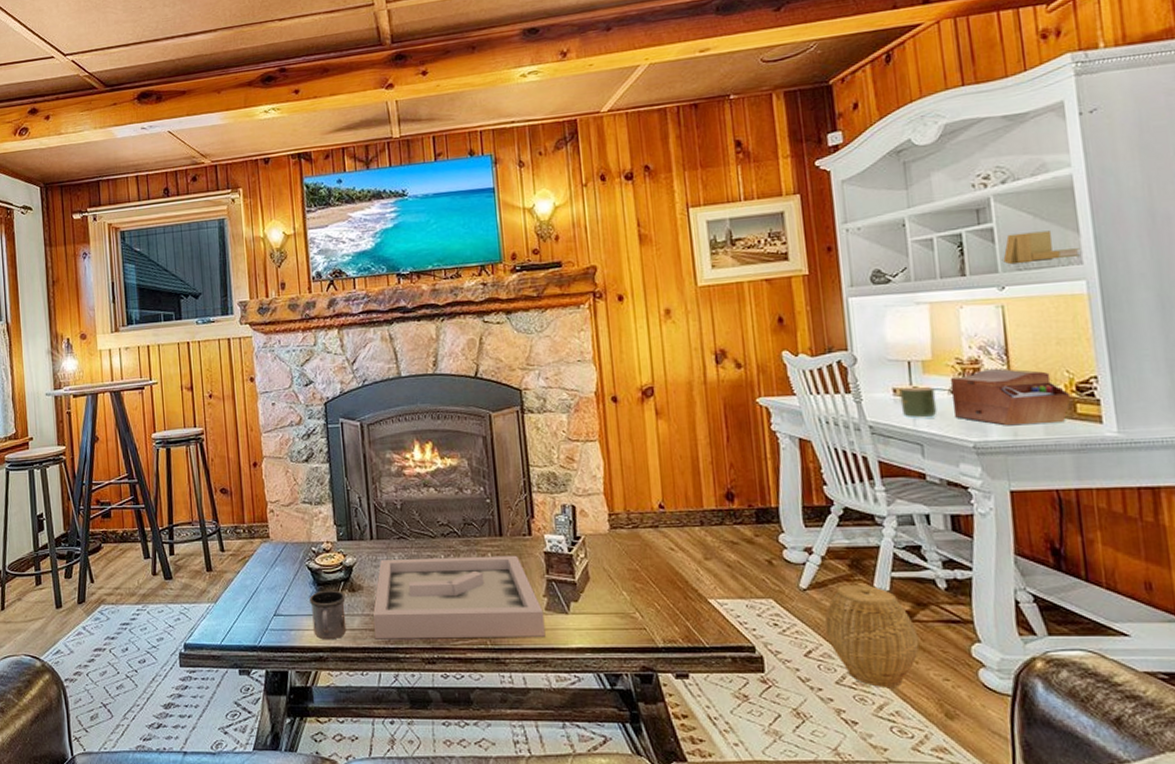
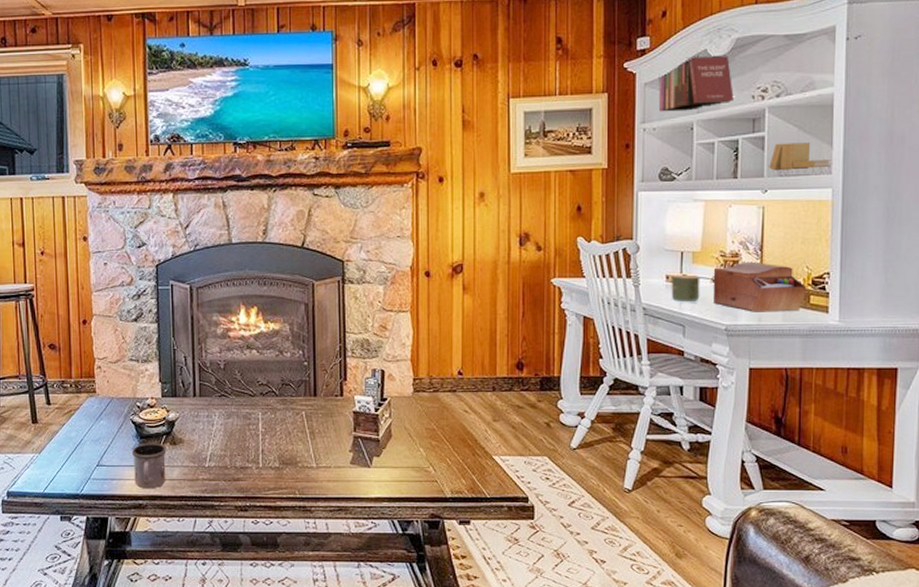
decorative tray: present [372,555,546,639] -> none [191,414,349,489]
woven basket: present [824,585,920,687] -> none [588,445,662,532]
books: none [857,144,950,210] -> present [659,56,734,112]

